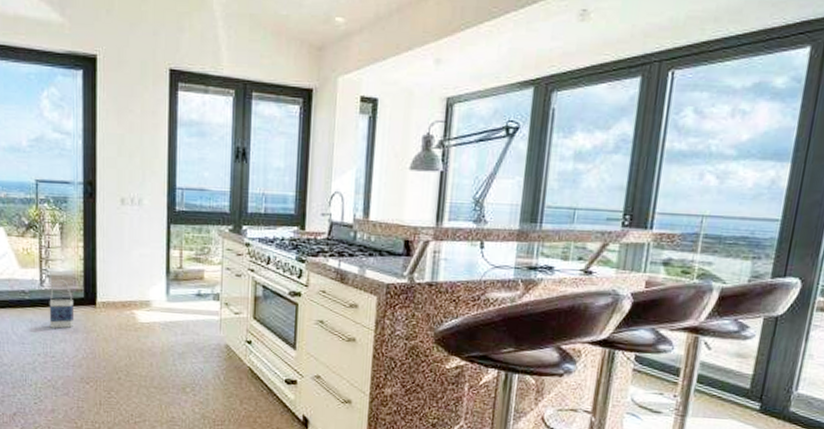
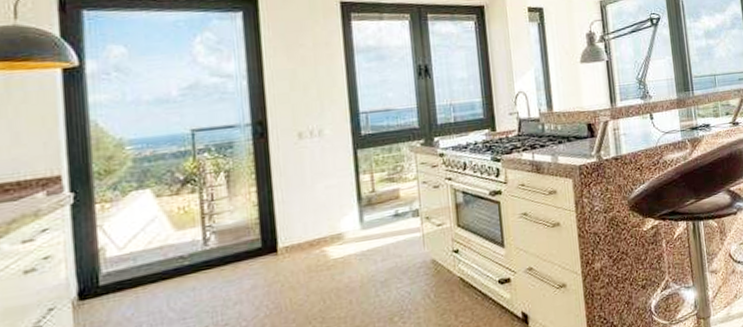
bag: present [49,279,75,329] -> none [216,232,252,291]

